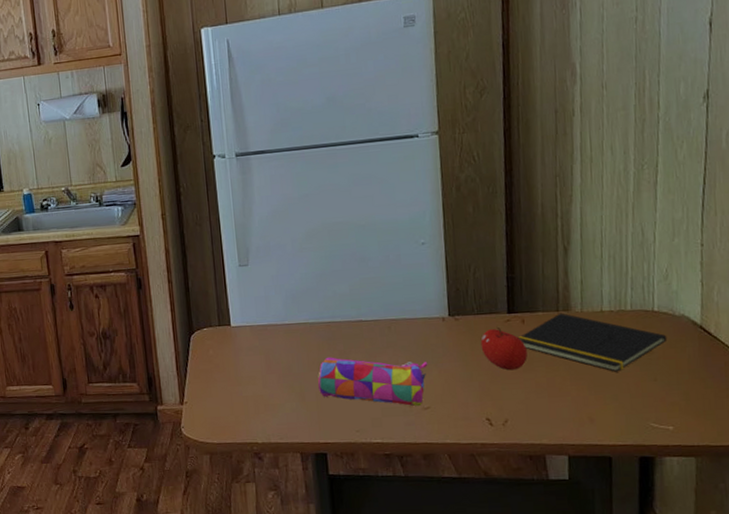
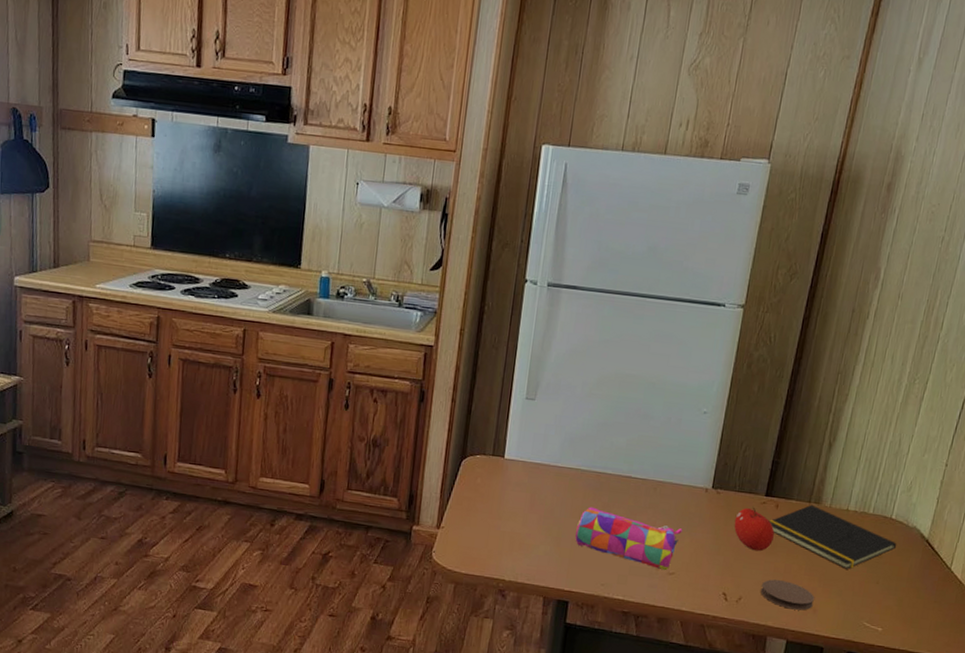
coaster: none [526,395,589,423] -> present [761,579,814,611]

